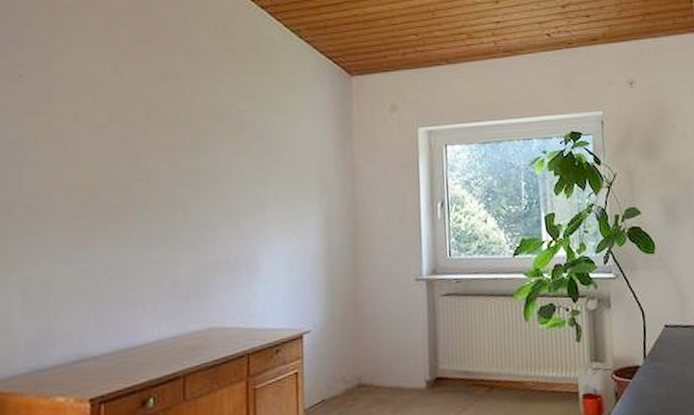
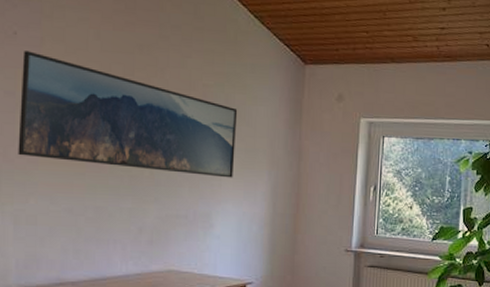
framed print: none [25,94,280,214] -> present [18,51,238,178]

